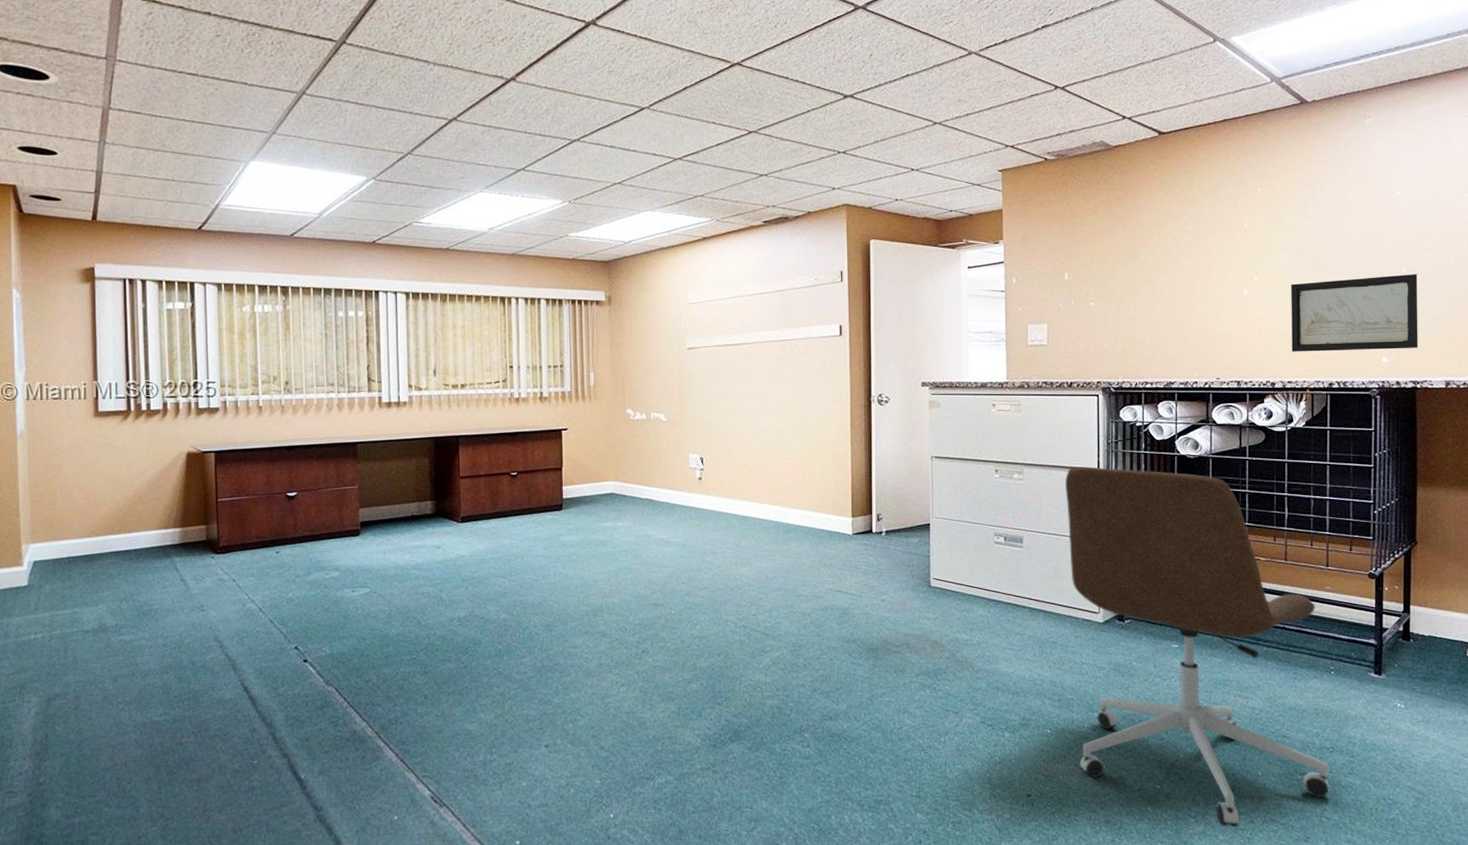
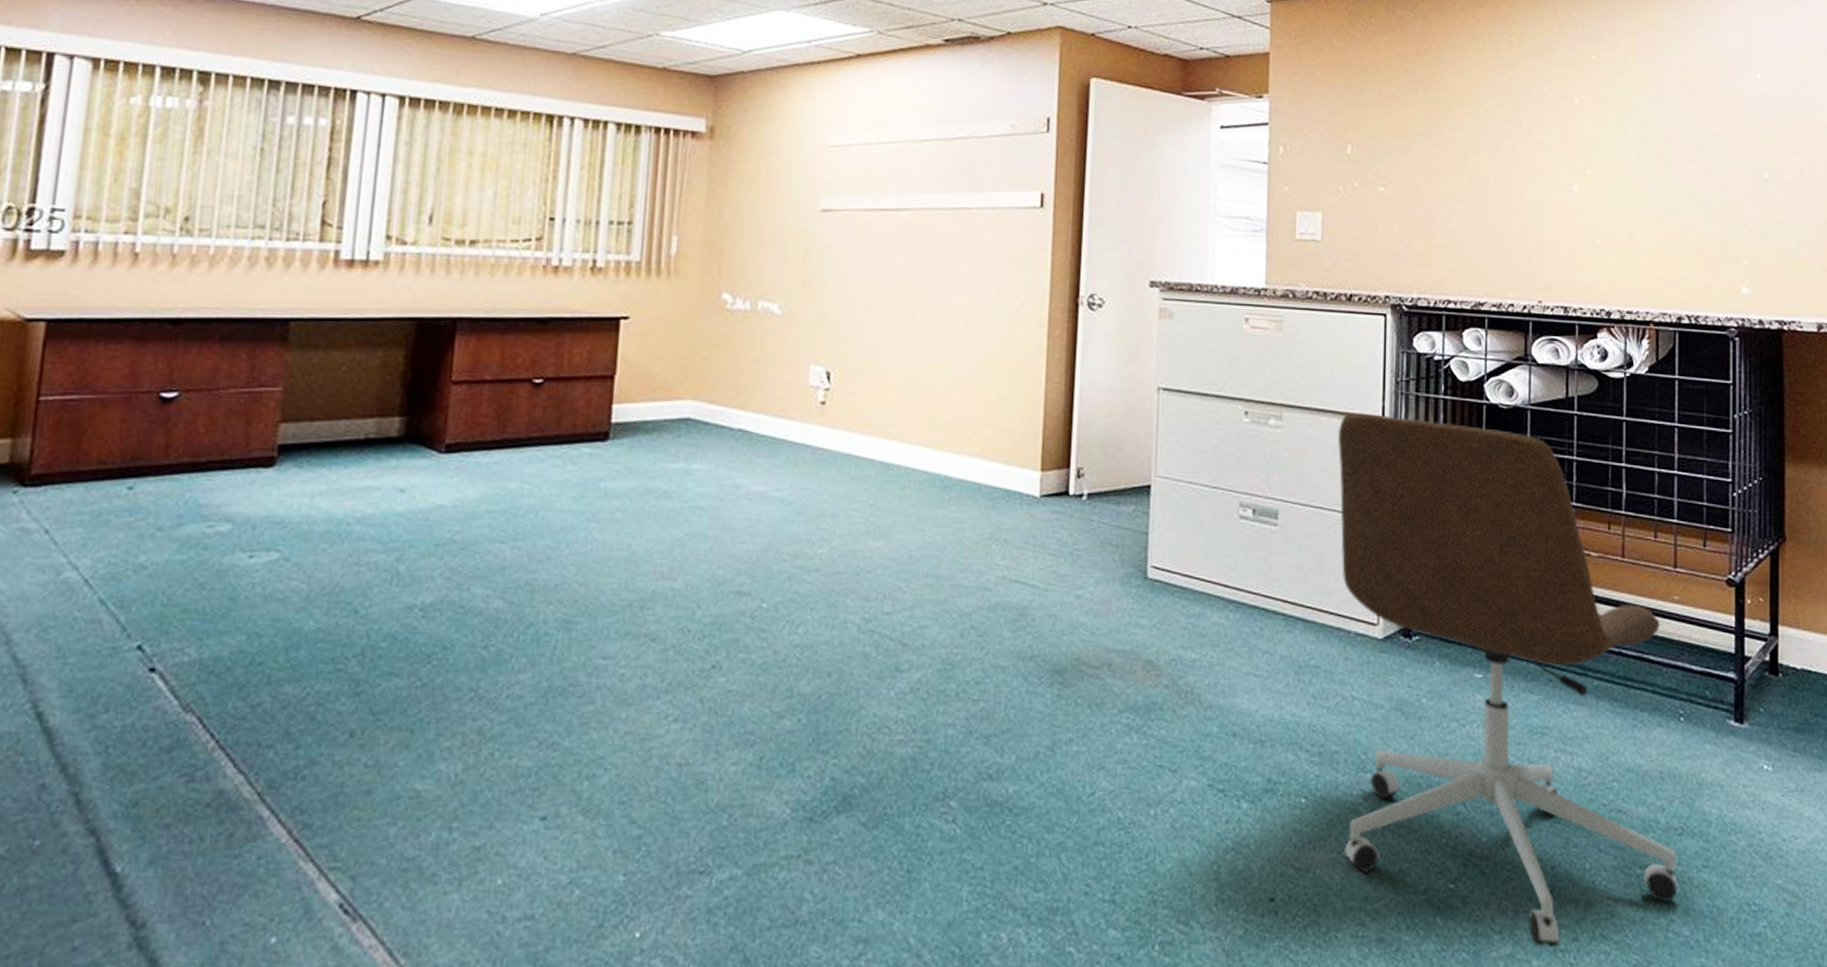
wall art: present [1291,273,1418,352] -> none [1631,180,1785,278]

